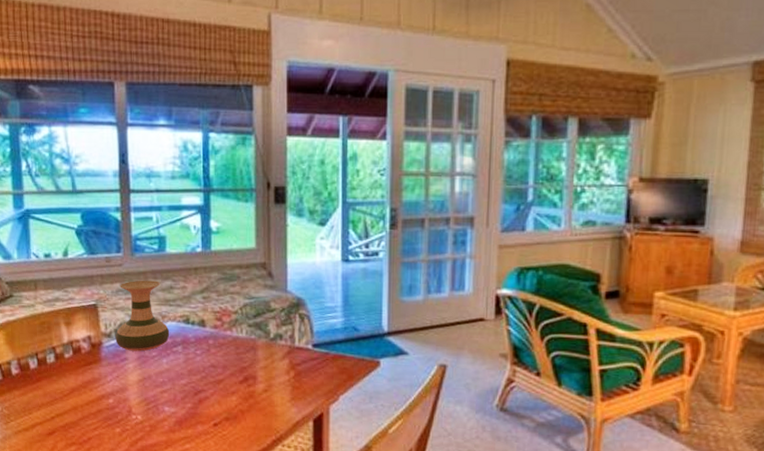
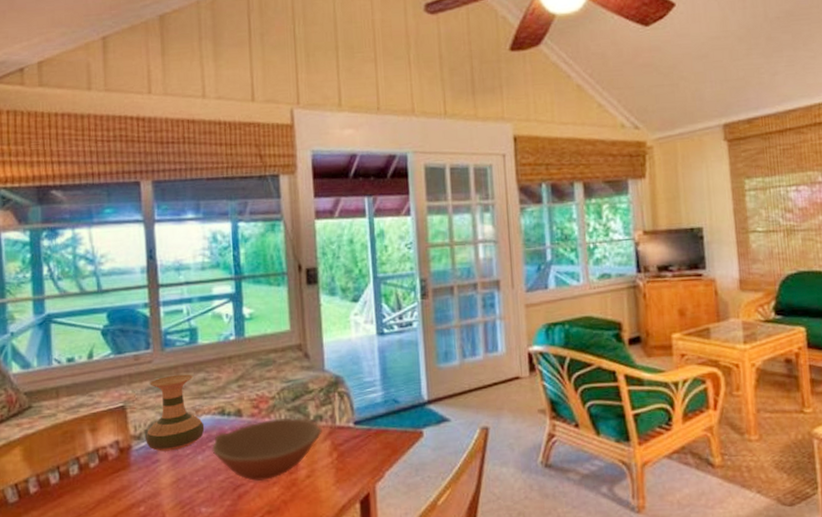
bowl: none [176,332,281,389] -> present [212,418,322,481]

